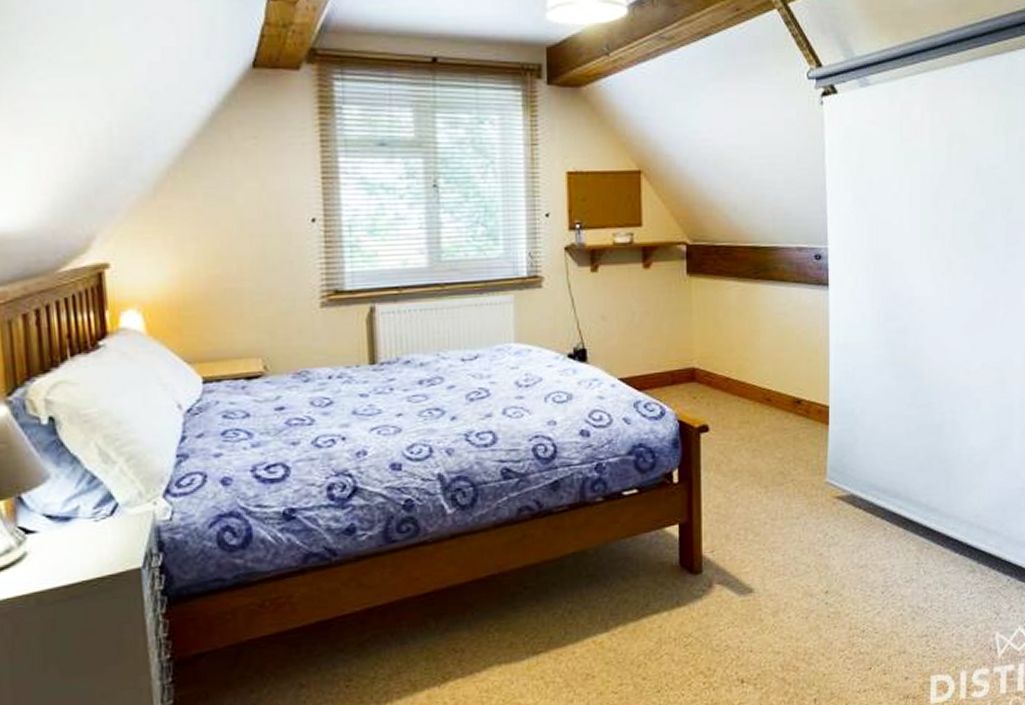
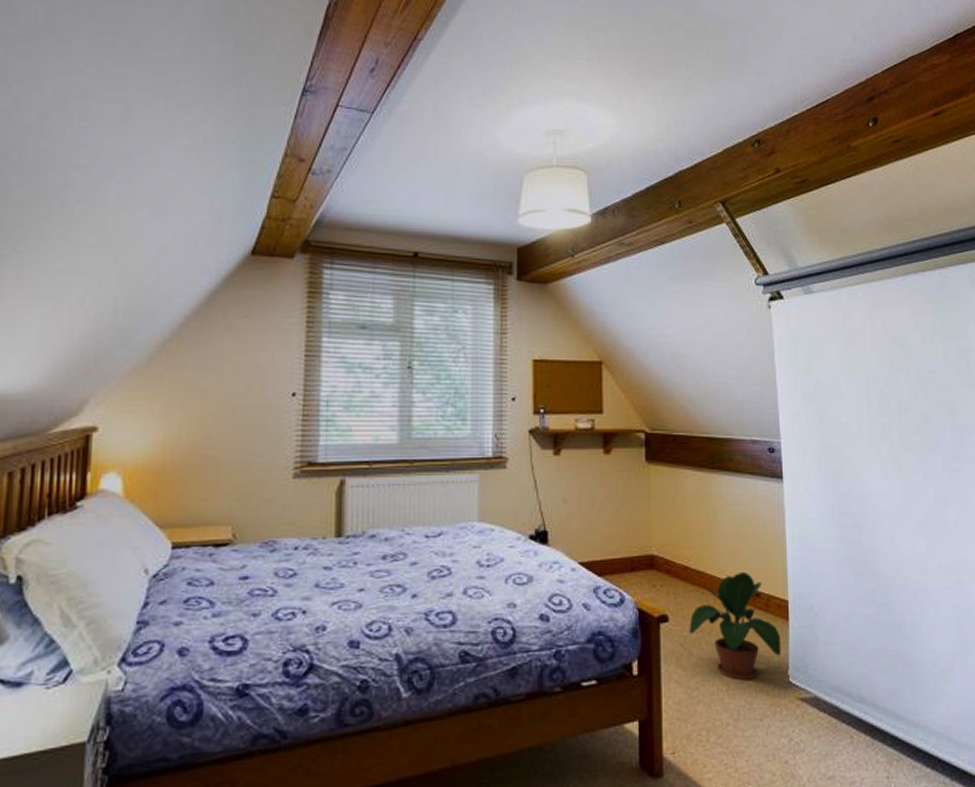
potted plant: none [729,381,821,483] -> present [689,572,782,680]

